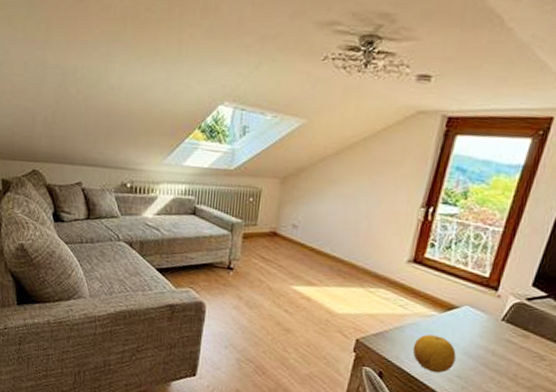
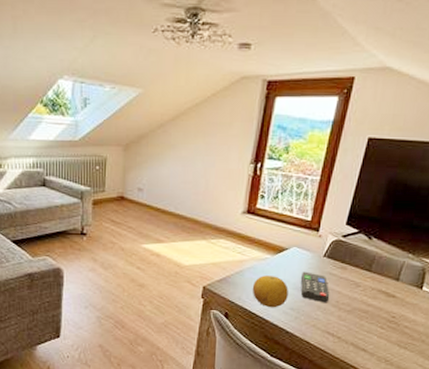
remote control: none [470,335,507,375] -> present [300,271,330,303]

